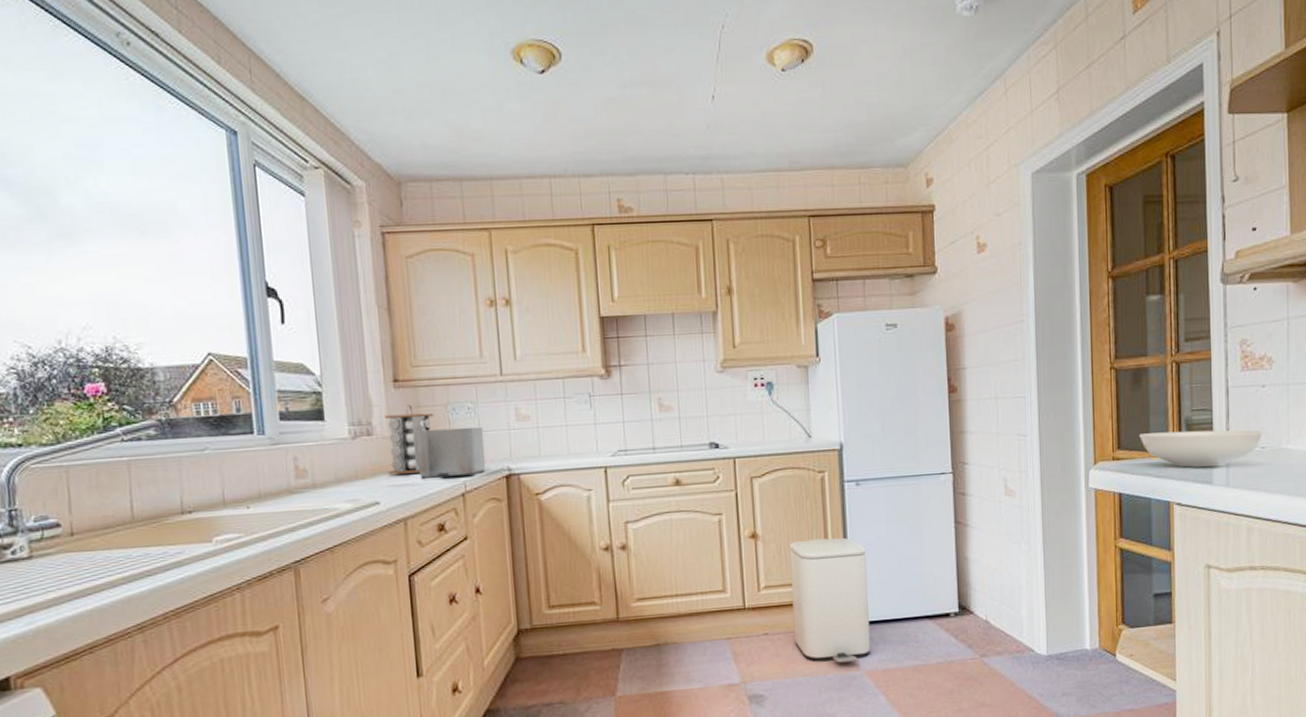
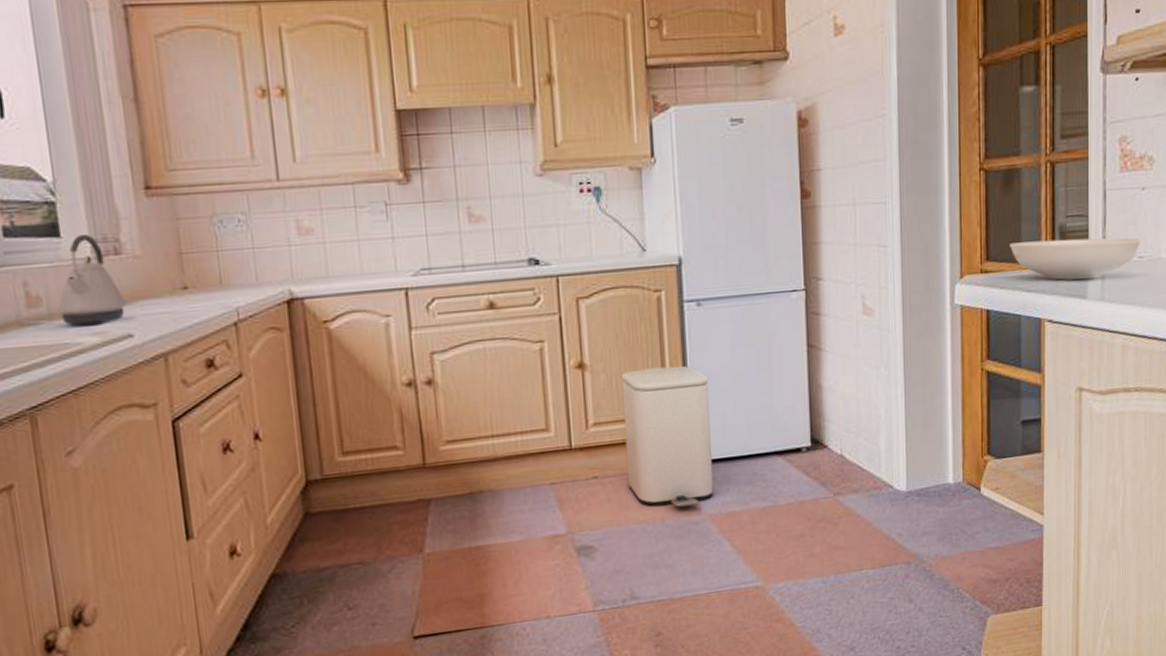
kettle: none [320,419,375,495] -> present [58,235,126,327]
spice rack: present [383,403,434,476] -> none [134,215,197,302]
toaster: present [416,426,486,480] -> none [176,242,263,307]

